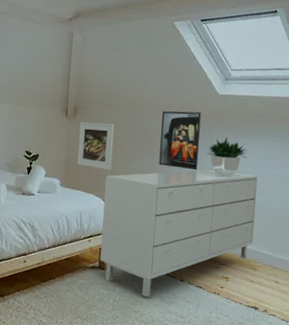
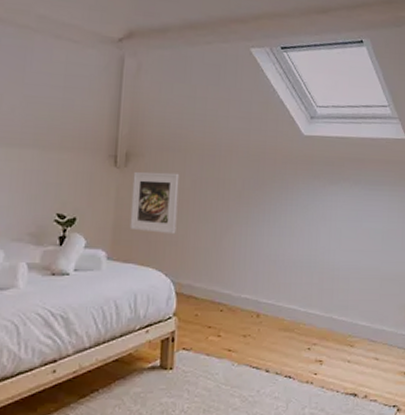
dresser: present [100,136,258,297] -> none [162,185,351,399]
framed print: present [159,111,201,170] -> none [236,156,285,228]

